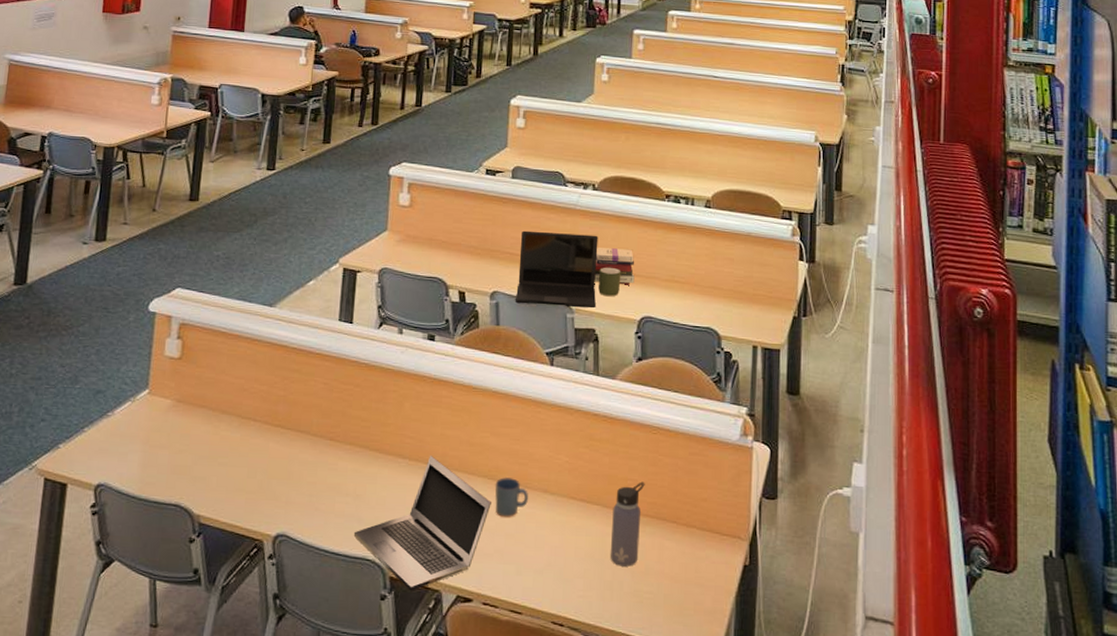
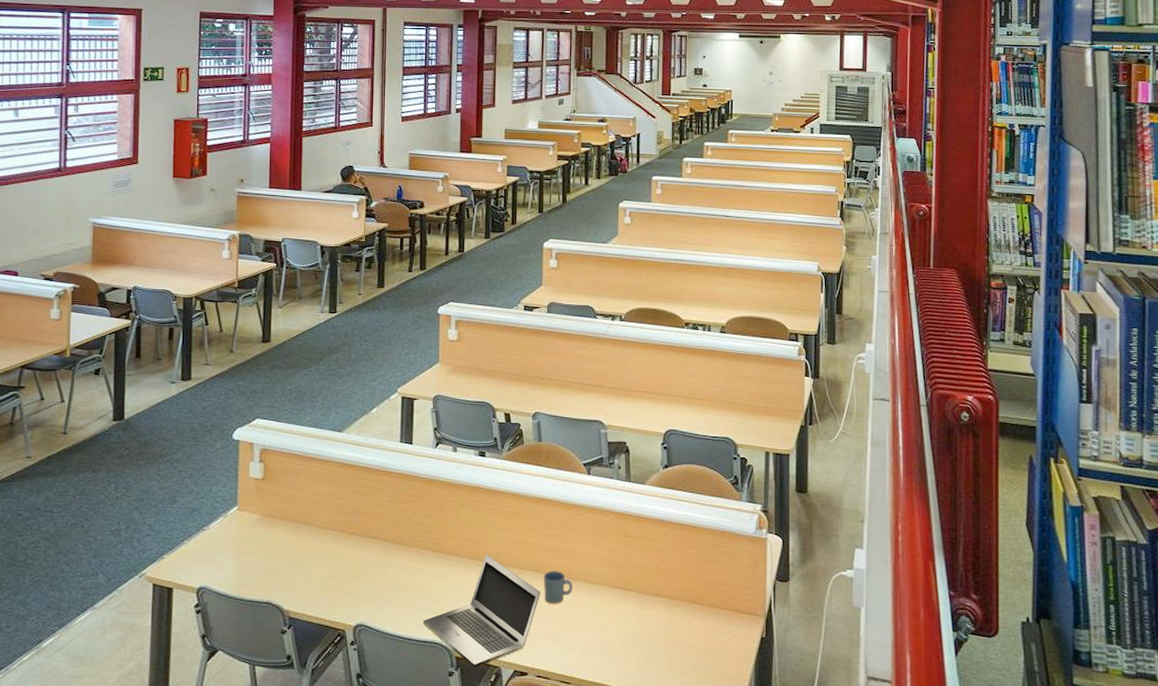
laptop: present [516,230,598,307] -> none [555,358,626,423]
books: present [594,247,635,285] -> none [624,371,659,403]
mug: present [598,267,621,297] -> none [628,388,648,414]
water bottle: present [610,481,645,567] -> none [645,570,674,642]

